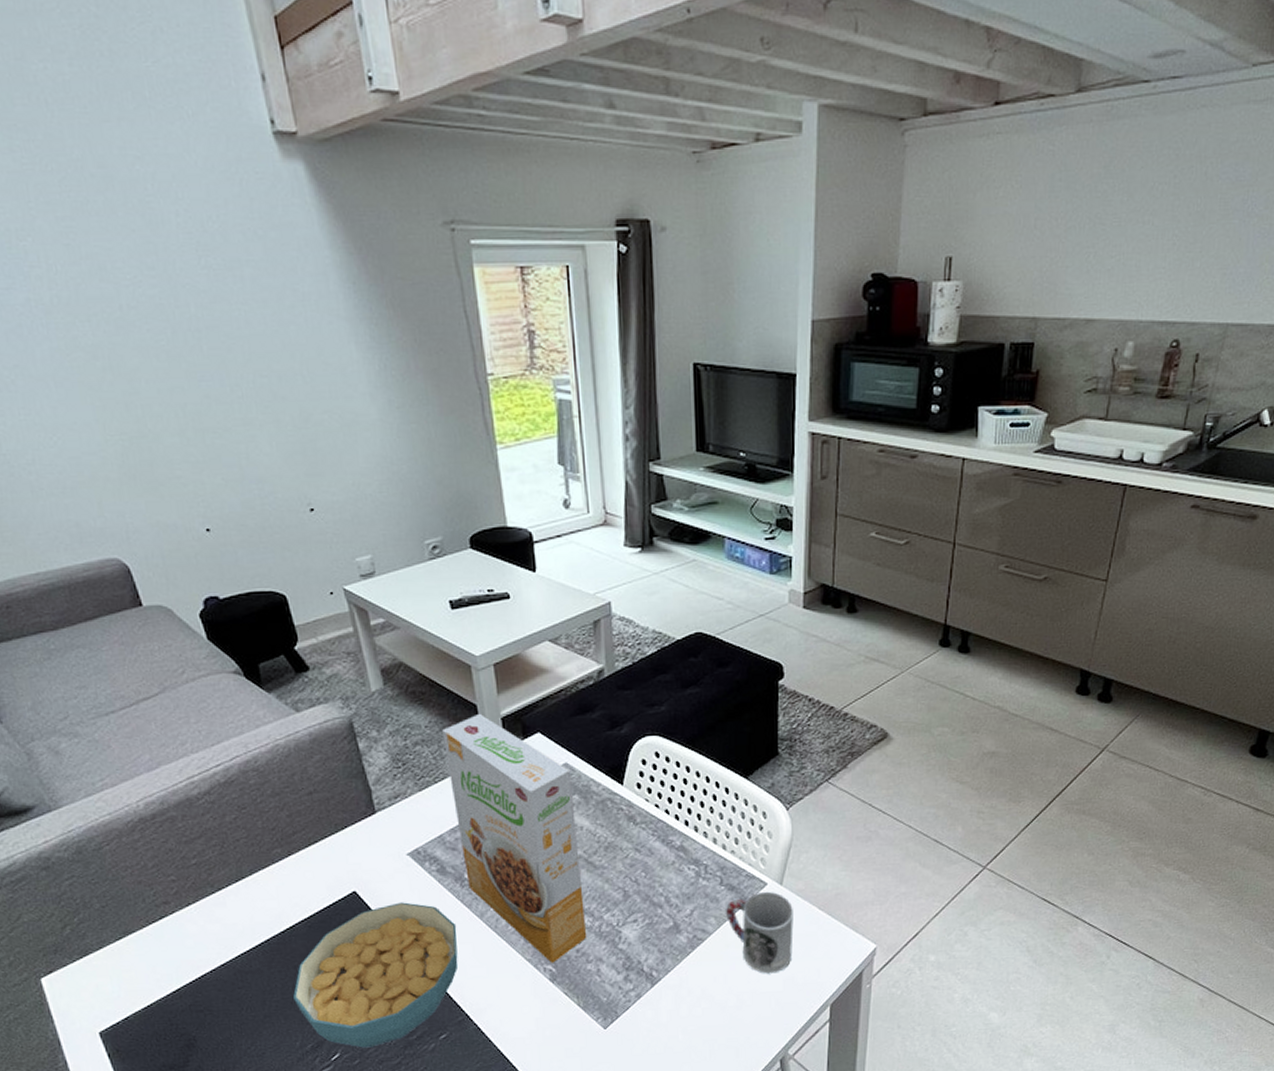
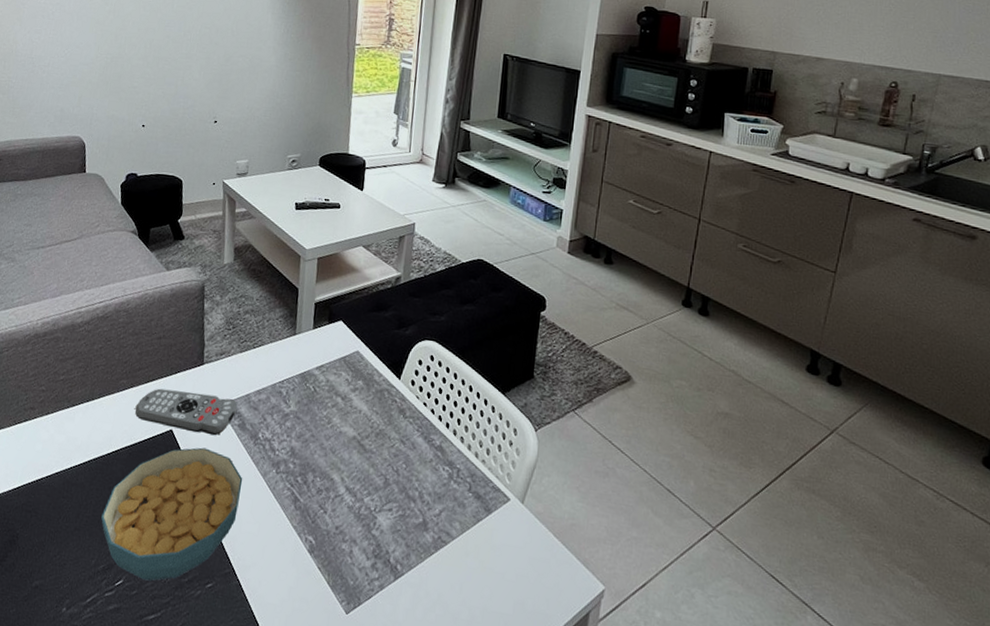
remote control: none [301,843,432,889] -> present [135,388,238,436]
cereal box: present [442,713,587,963] -> none [260,296,360,535]
cup: present [726,891,794,974] -> none [470,506,531,594]

